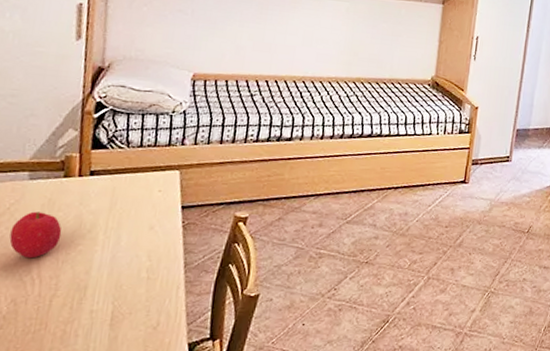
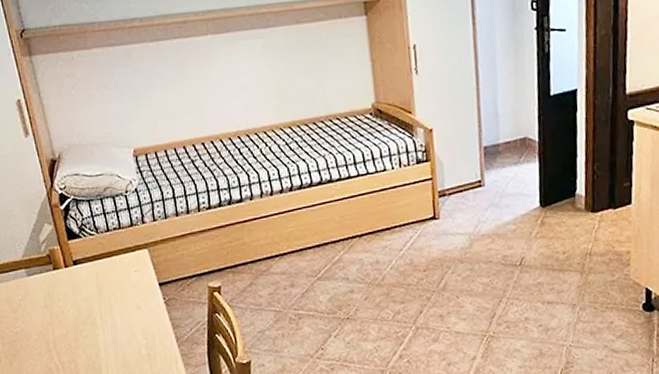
fruit: present [9,211,62,259] -> none [26,304,68,347]

